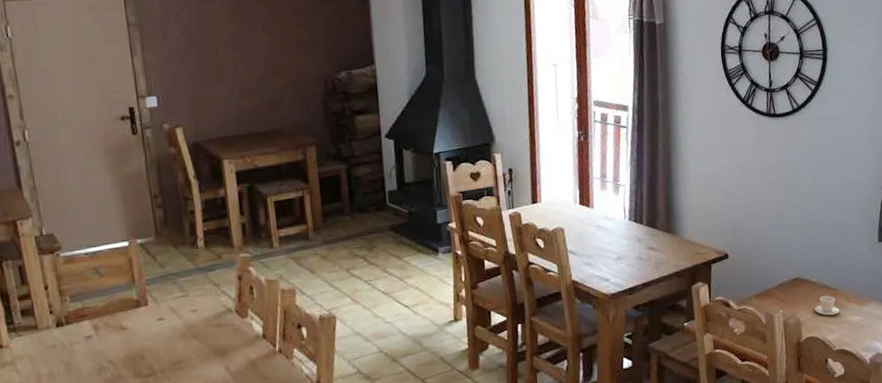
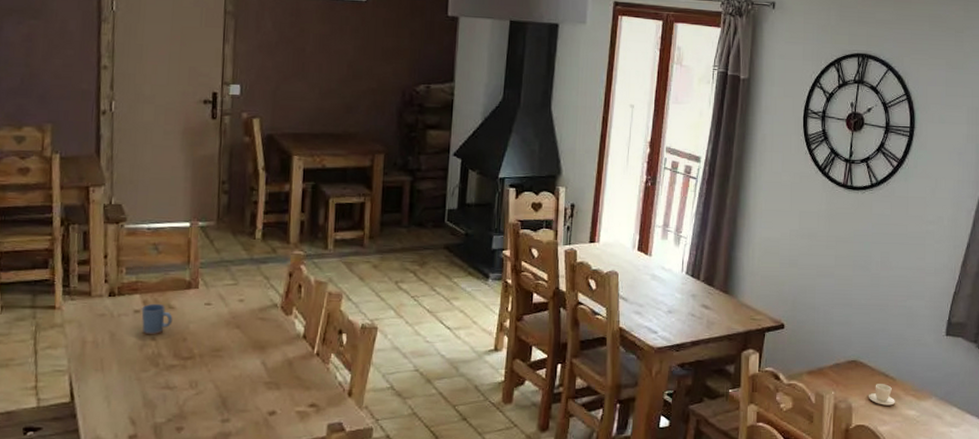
mug: none [93,326,127,359] -> present [141,303,173,335]

